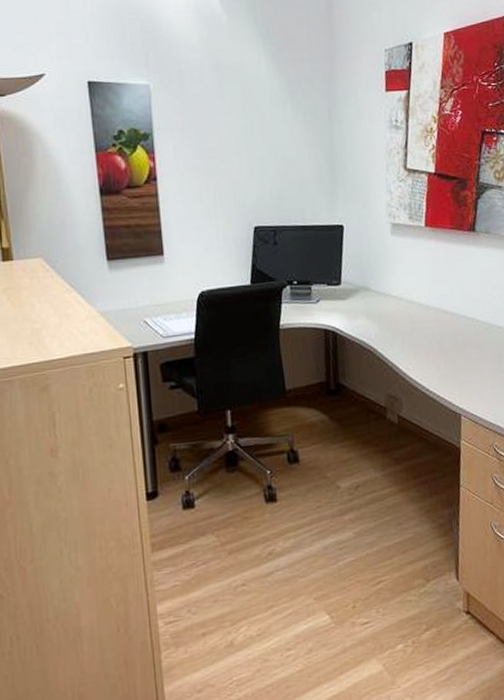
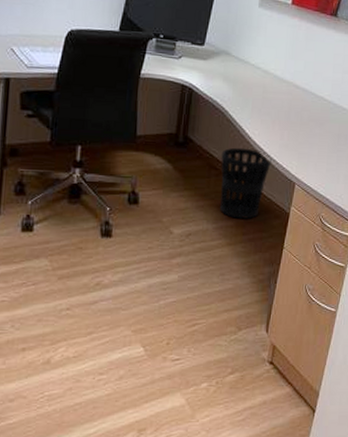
wastebasket: none [377,385,432,462] -> present [220,147,272,219]

